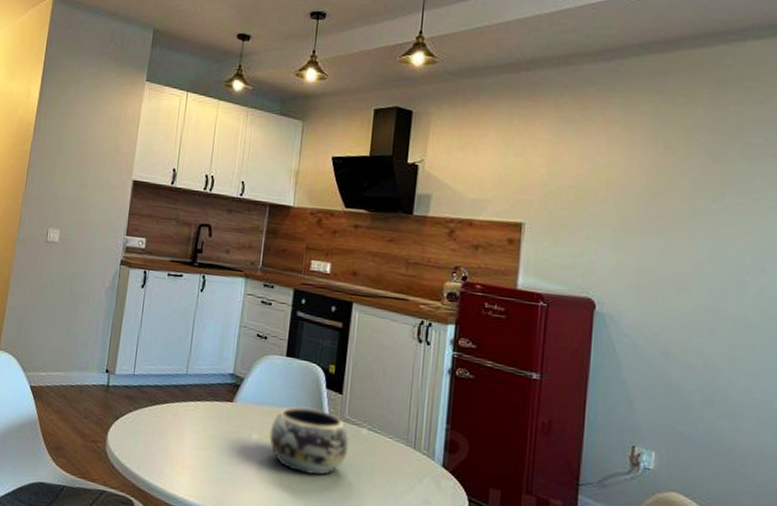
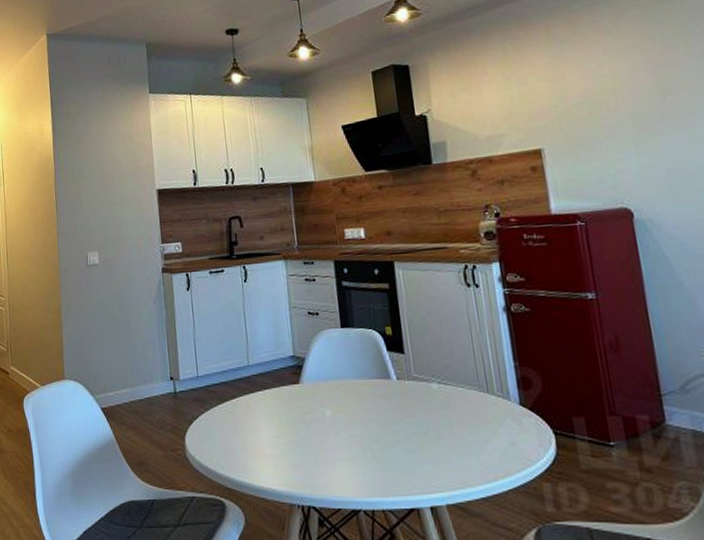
decorative bowl: present [269,406,350,476] -> none [341,373,423,441]

